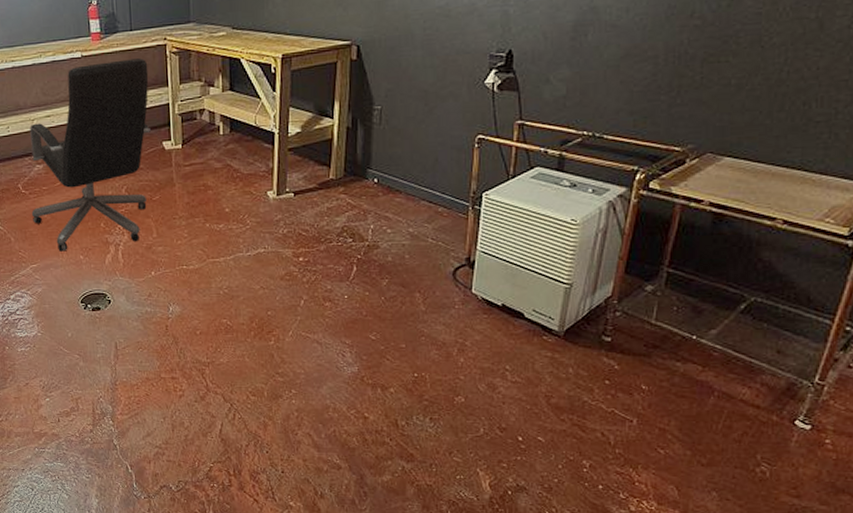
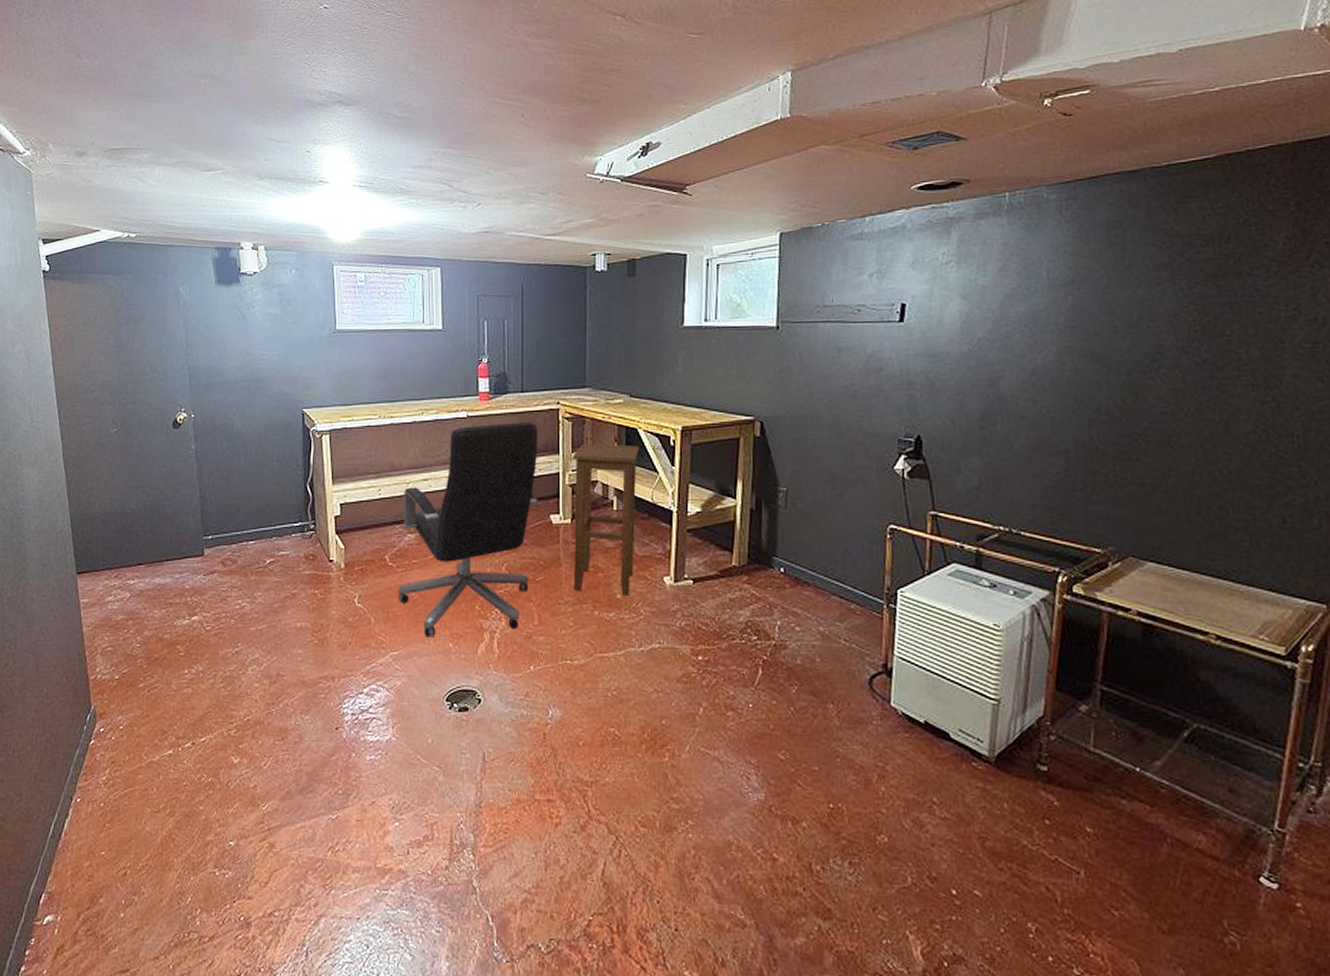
stool: none [181,74,243,209] -> present [573,443,640,596]

